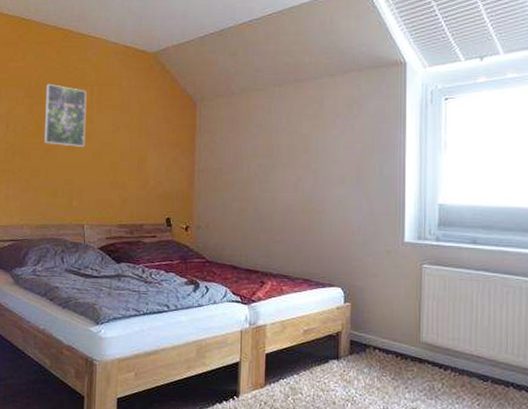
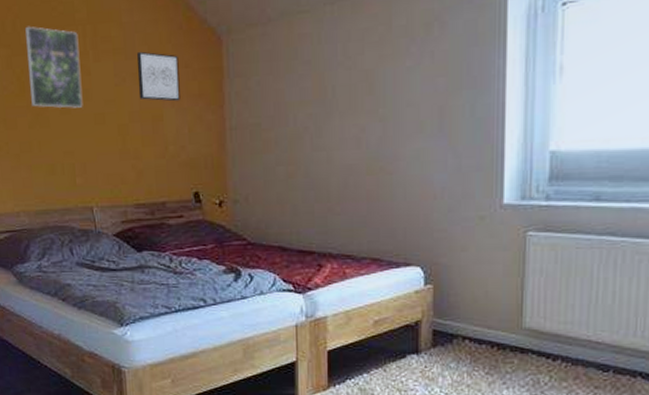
wall art: none [129,108,162,148] -> present [136,51,180,102]

